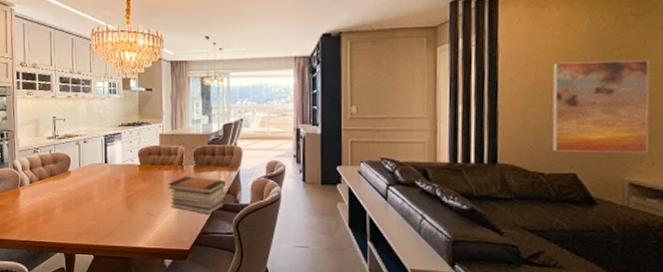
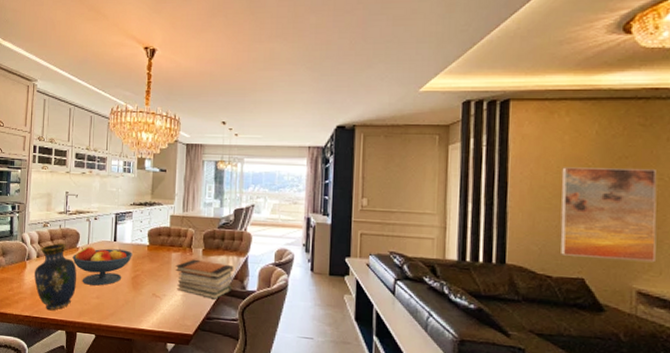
vase: none [29,168,71,235] -> present [34,243,77,311]
fruit bowl: none [65,169,124,208] -> present [72,246,133,286]

